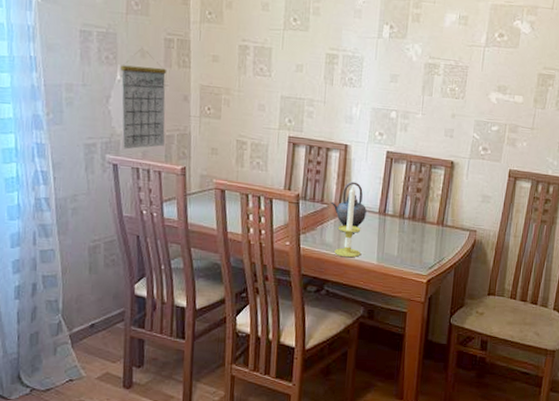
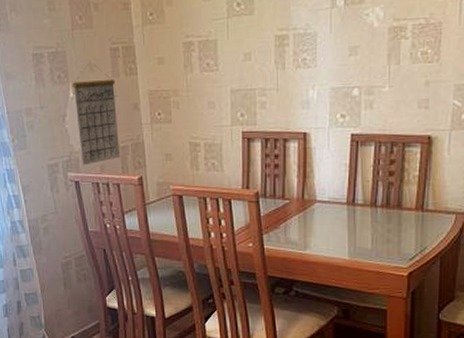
teapot: present [330,181,367,233] -> none [293,172,333,228]
candle: present [334,185,361,258] -> none [301,176,330,255]

